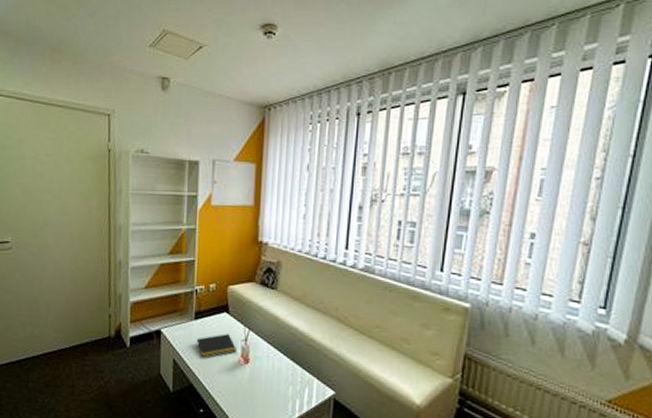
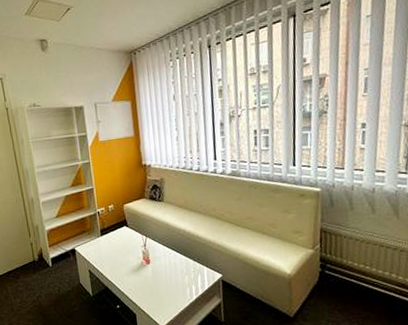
notepad: present [196,334,238,359] -> none [105,243,139,266]

